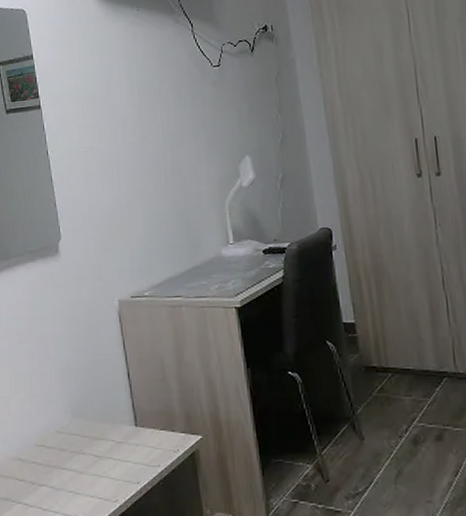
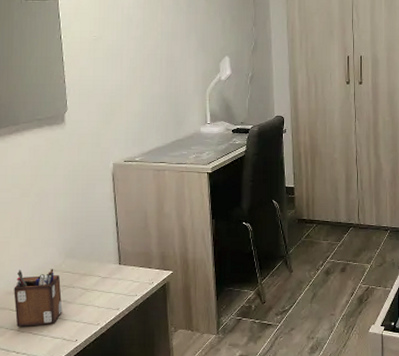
desk organizer: none [18,430,74,500] -> present [14,268,63,327]

